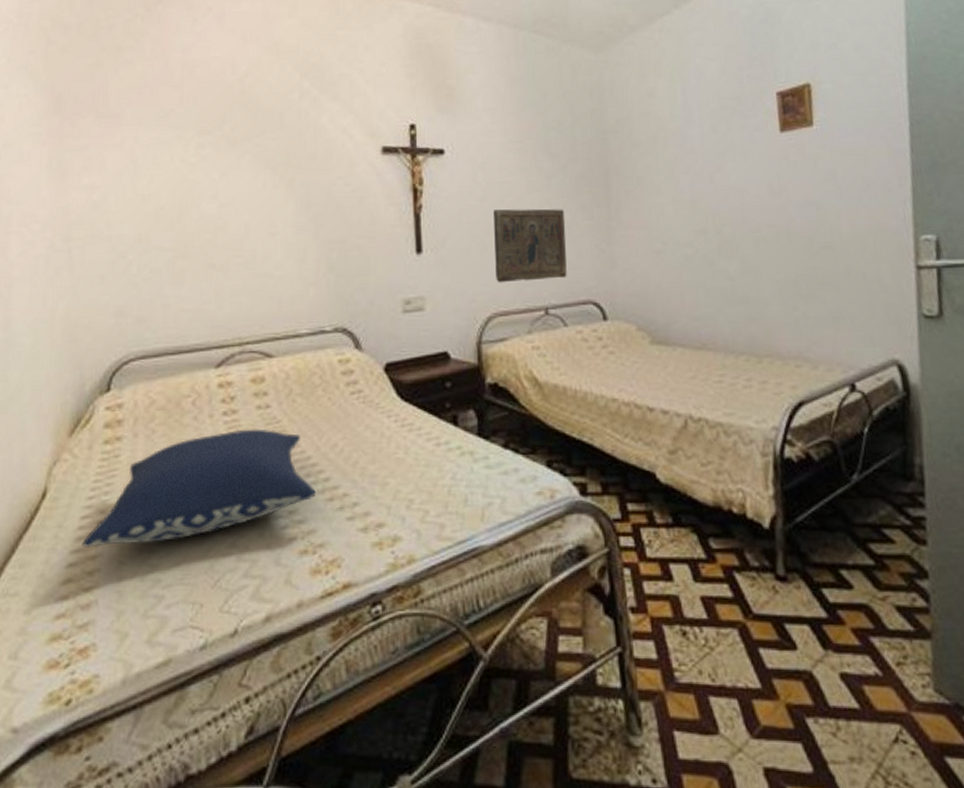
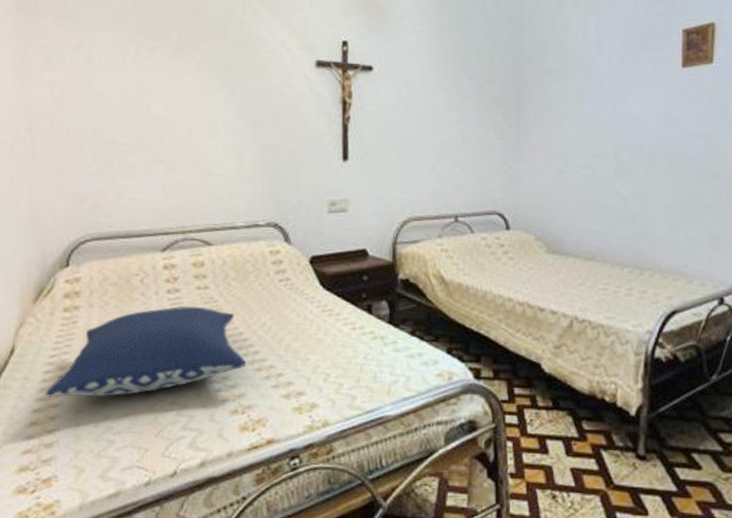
religious icon: present [494,208,567,283] -> none [413,125,479,191]

